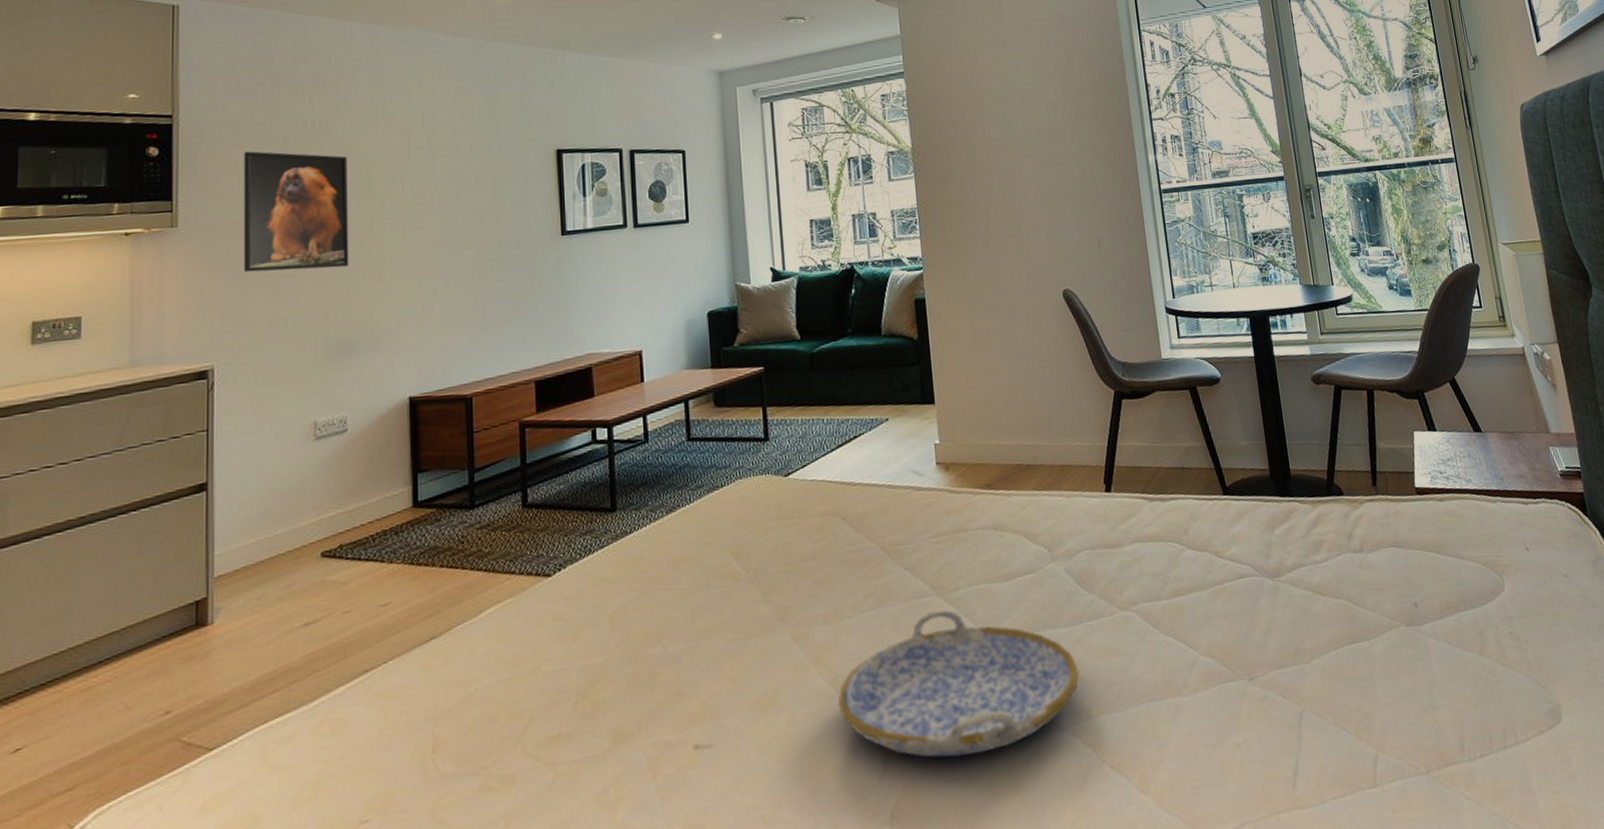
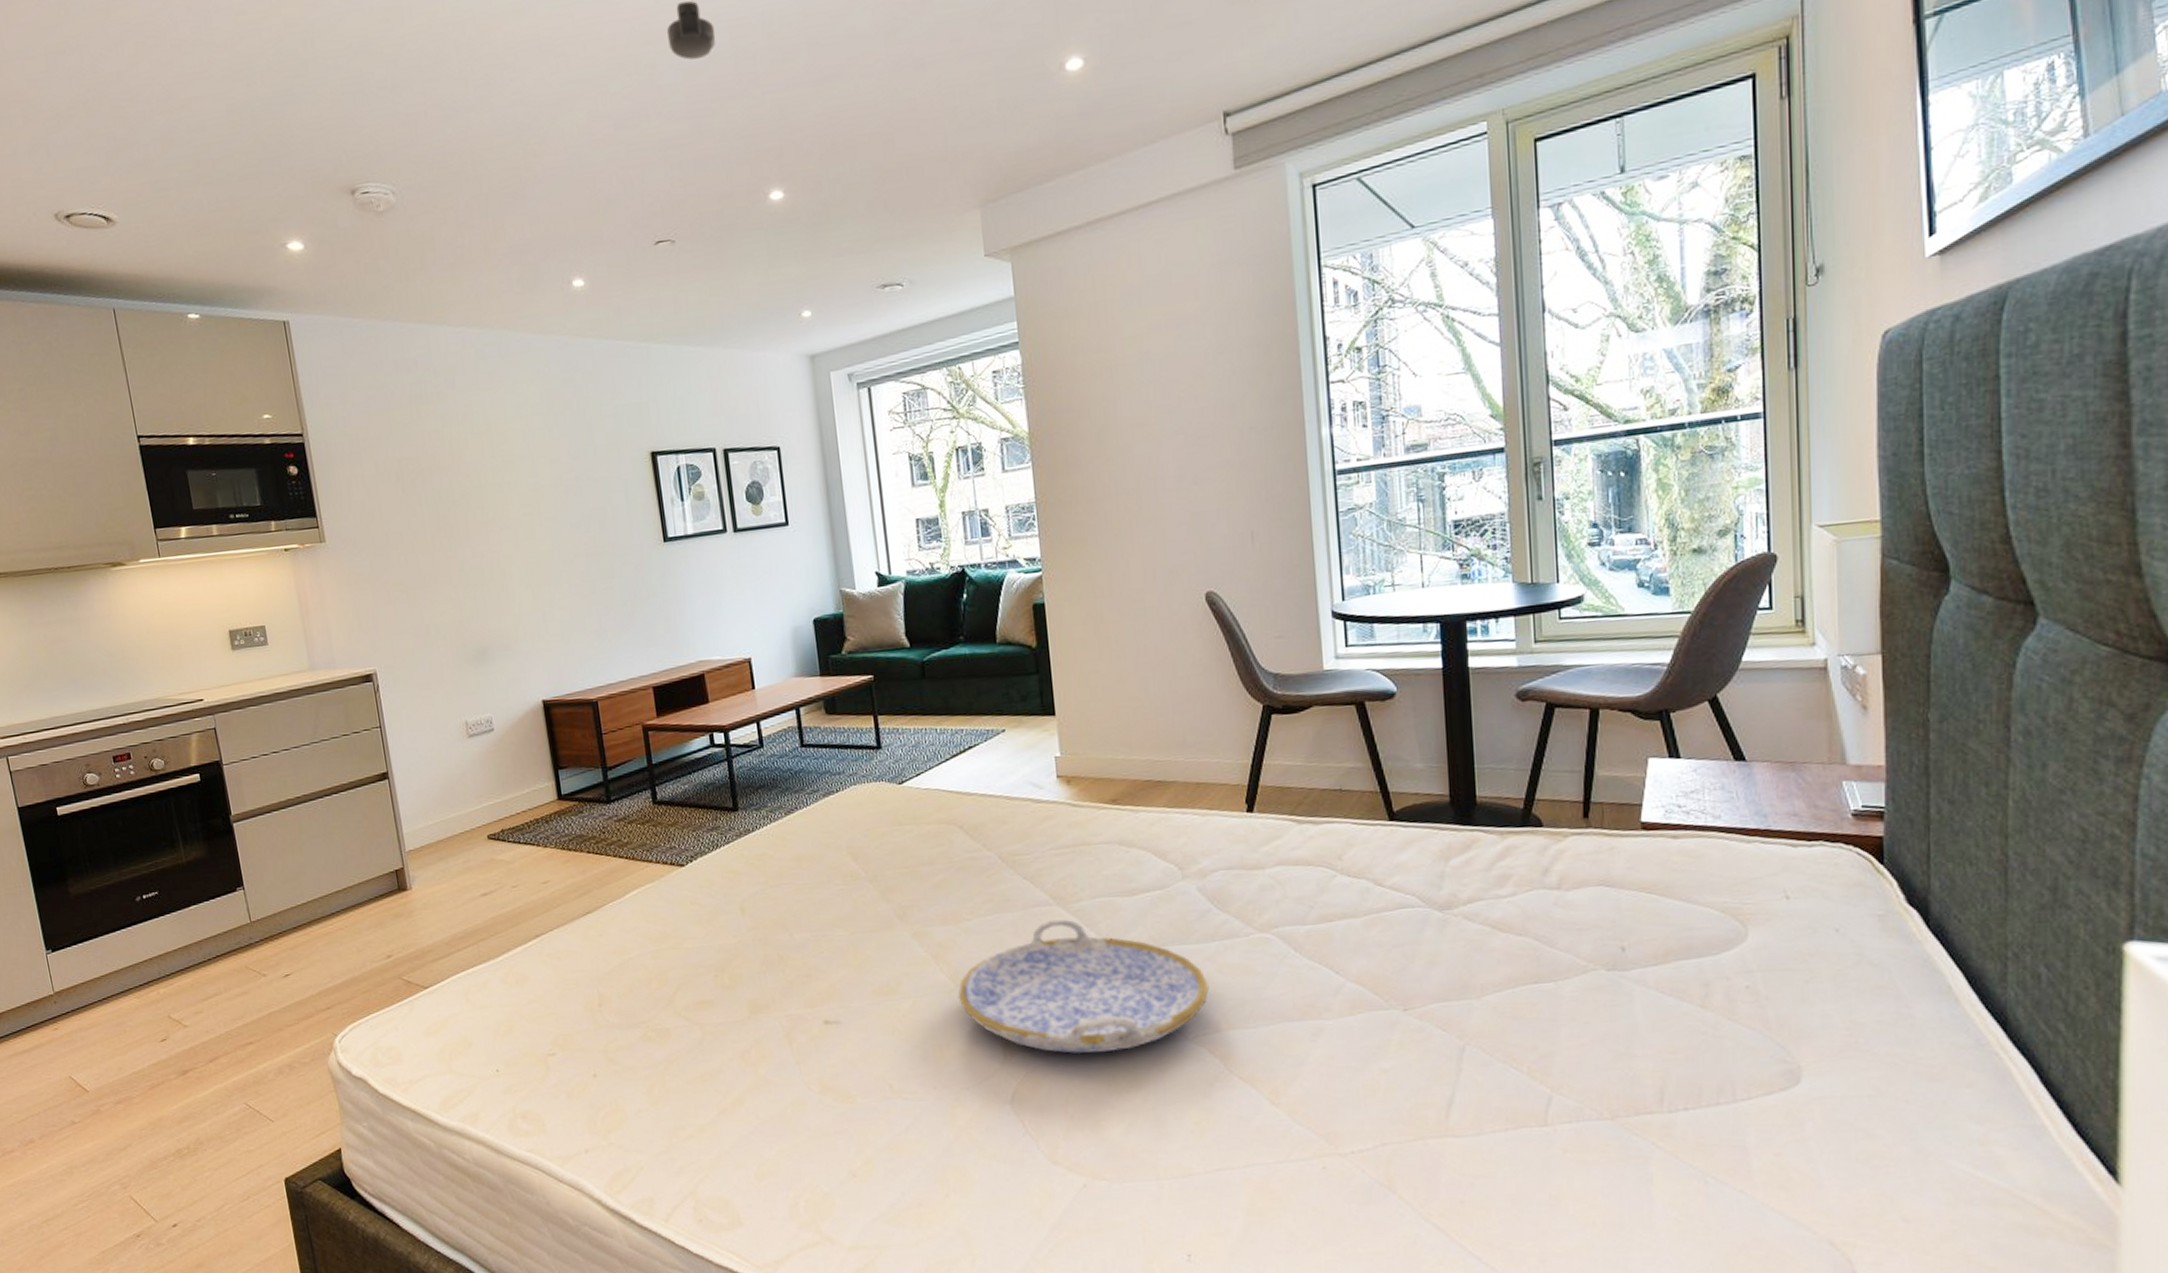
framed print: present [243,151,349,273] -> none [368,466,474,584]

